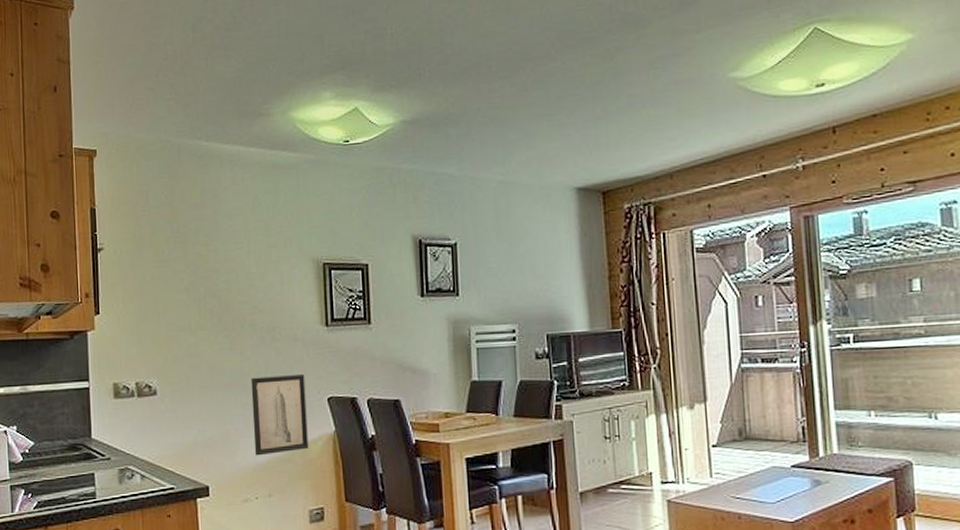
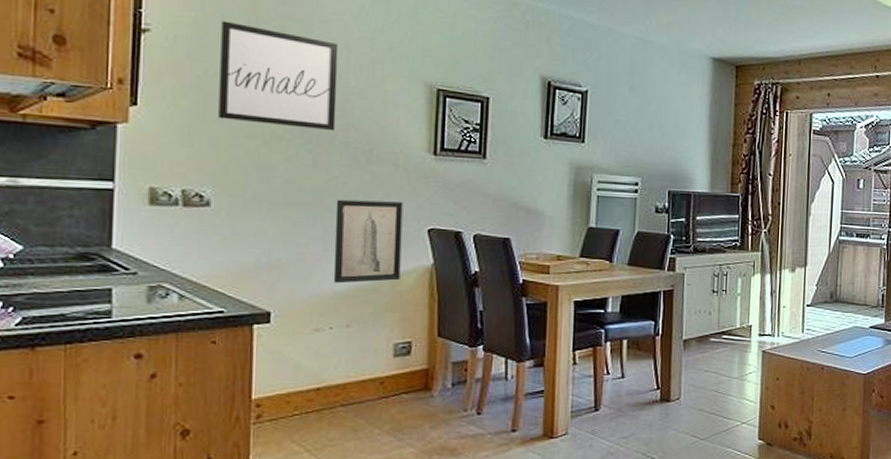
wall art: none [152,230,244,317] -> present [218,20,339,132]

